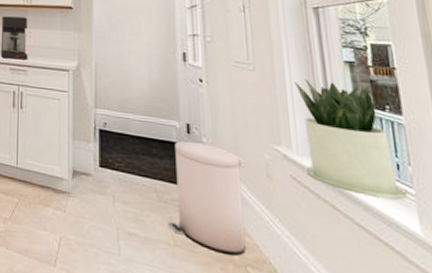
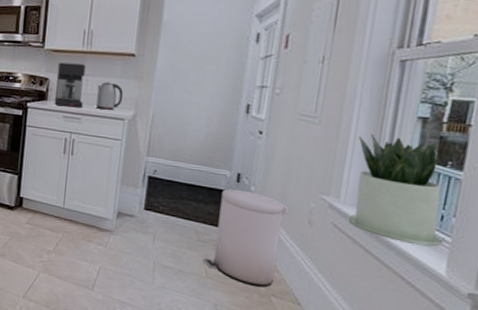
kettle: none [40,34,66,61] -> present [96,82,124,110]

